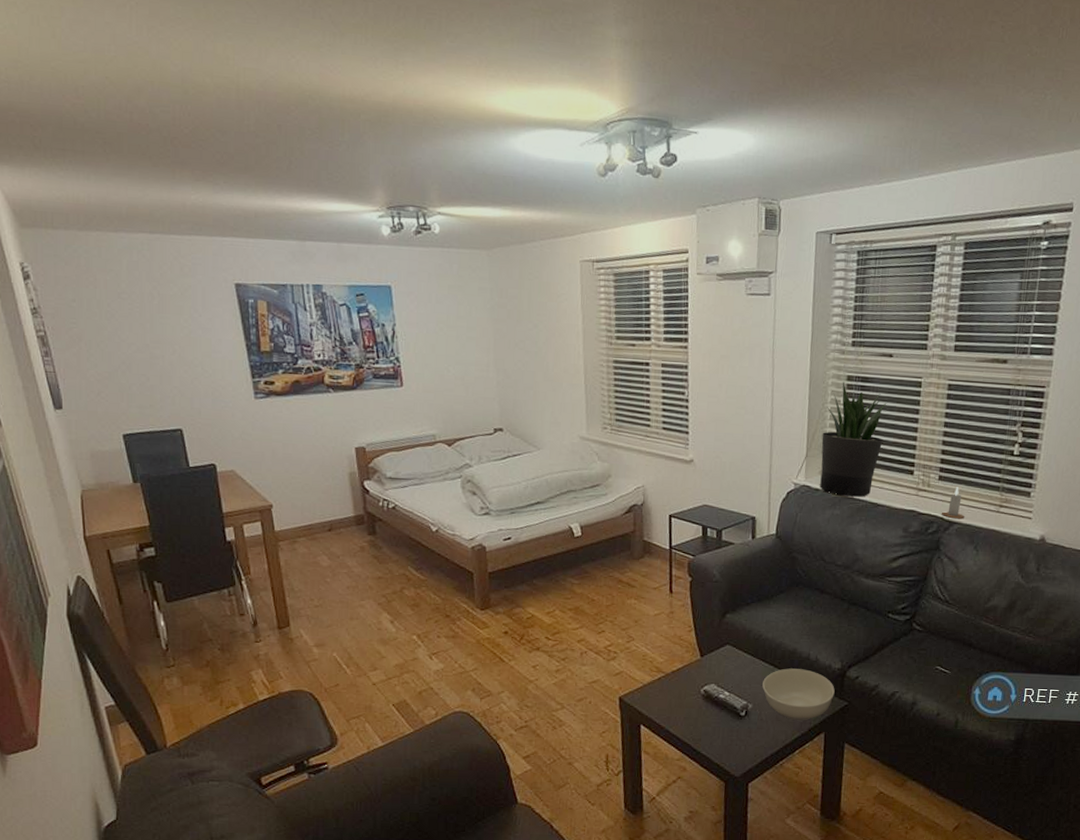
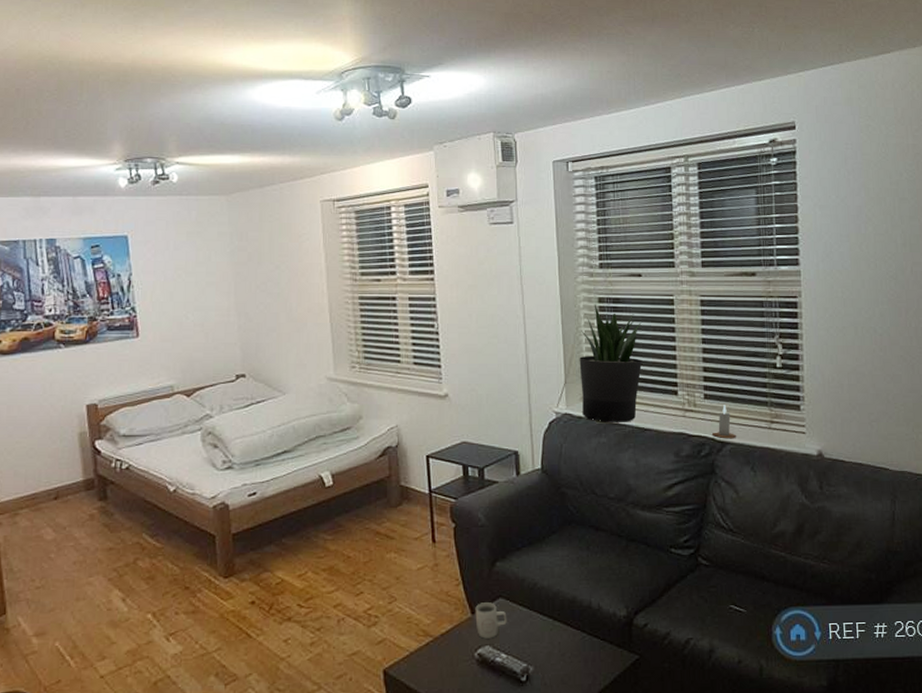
mug: none [703,648,733,678] -> present [475,602,507,639]
bowl: present [762,668,835,721] -> none [543,620,623,683]

